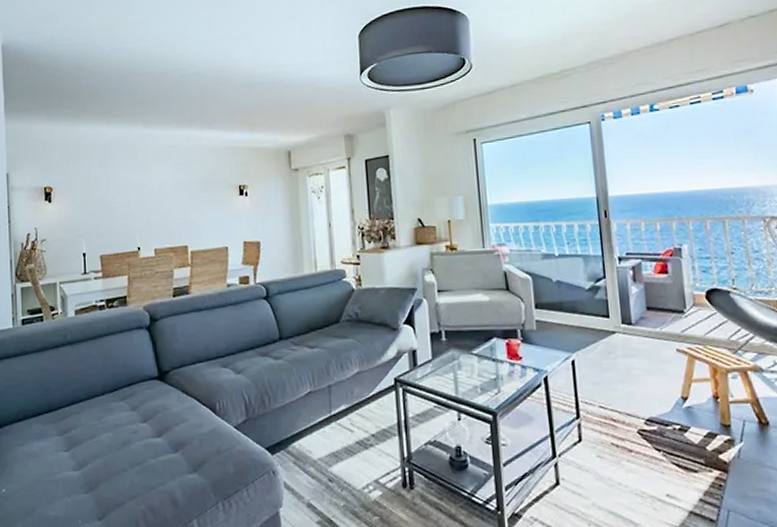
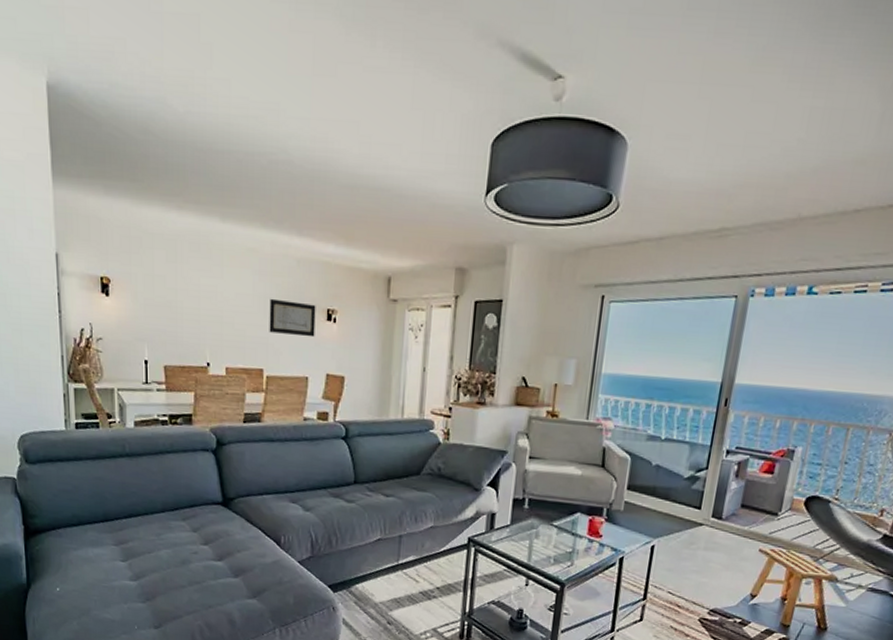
wall art: none [189,183,230,213] -> present [269,298,316,337]

